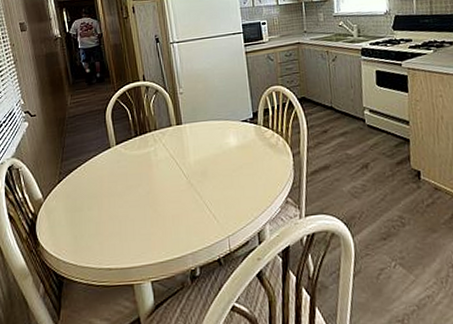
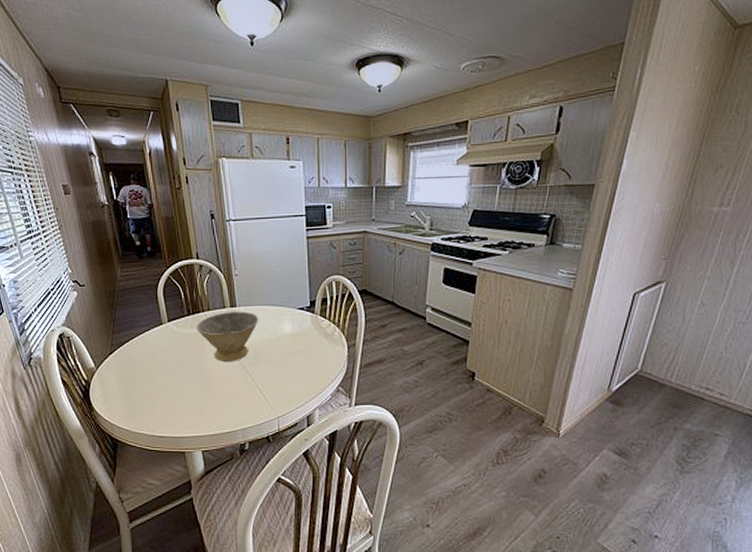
bowl: none [143,128,205,181] -> present [196,311,259,361]

